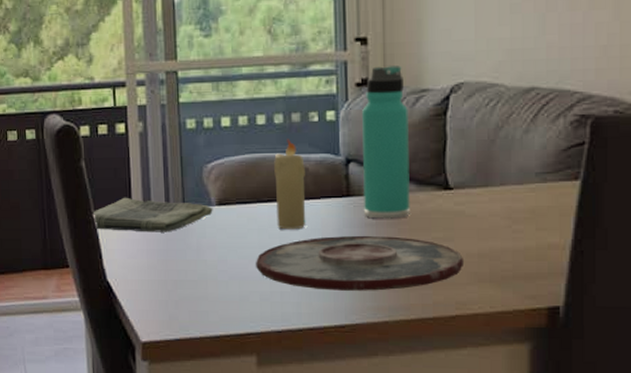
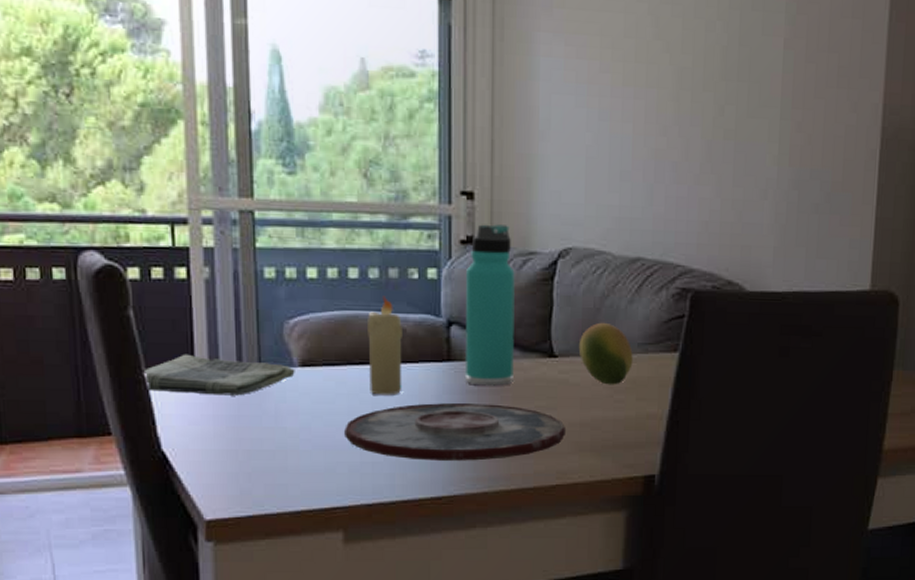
fruit: none [474,153,531,216] -> present [578,322,633,385]

